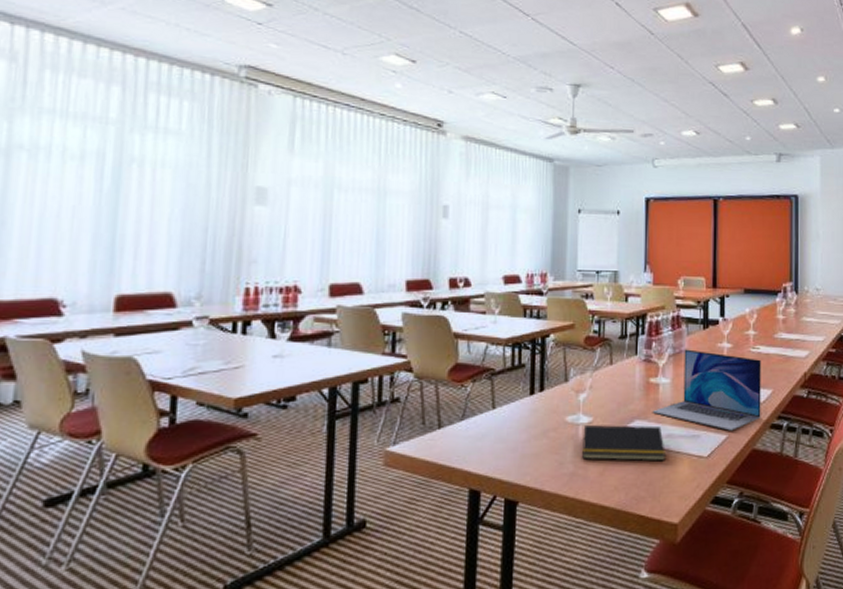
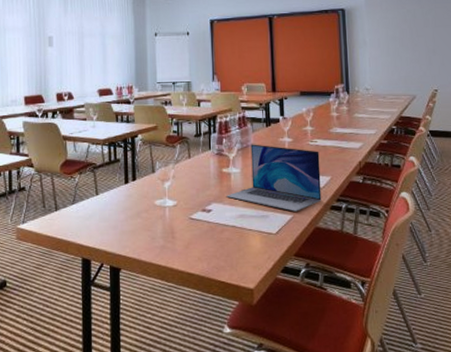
notepad: present [581,424,665,461] -> none [168,207,240,237]

